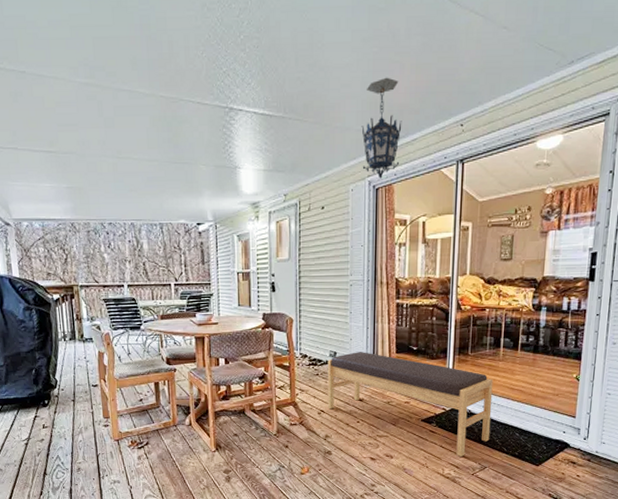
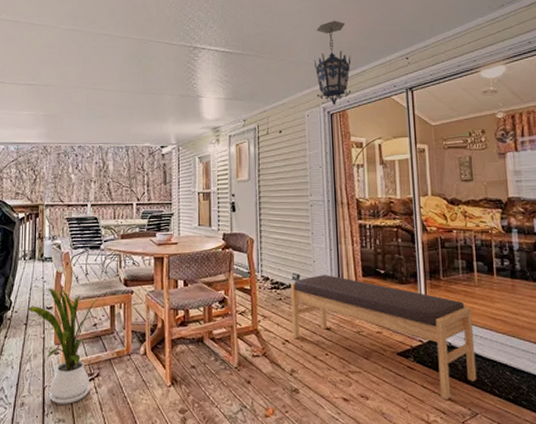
house plant: none [73,367,143,468] -> present [27,288,98,404]

